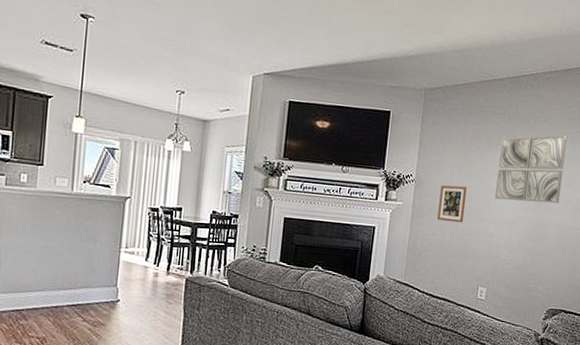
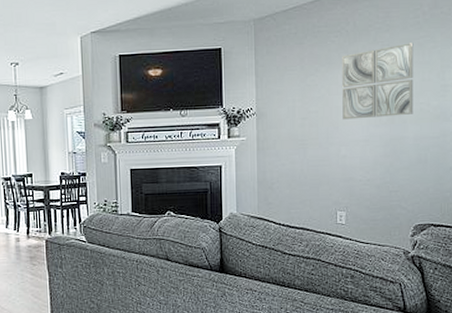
picture frame: present [437,185,468,223] -> none [284,112,312,150]

